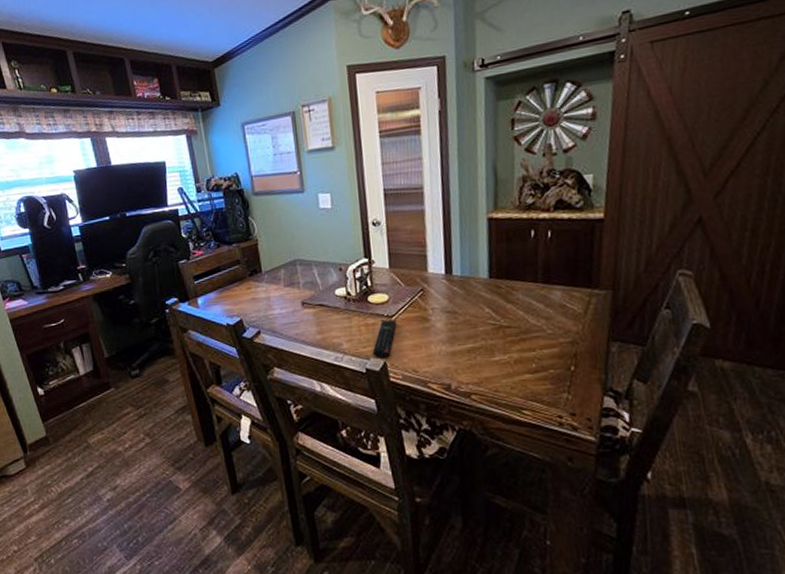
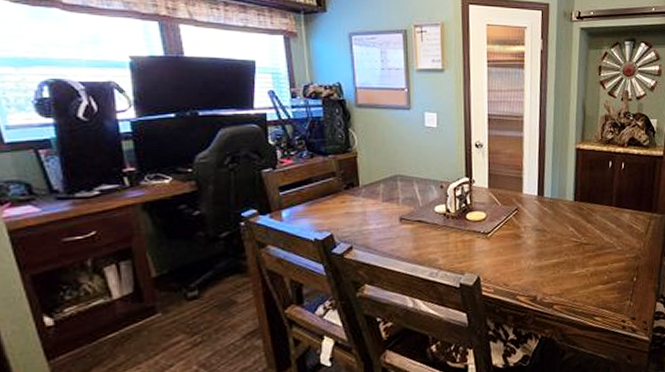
remote control: present [372,319,397,358] -> none [467,236,492,273]

